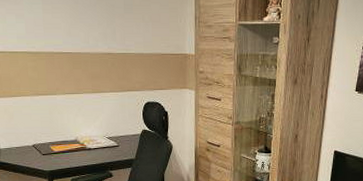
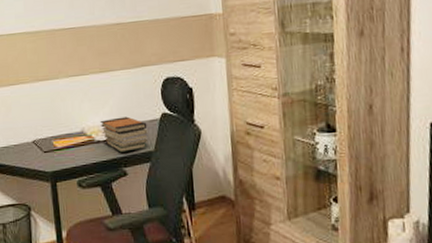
book stack: none [91,130,131,159] -> present [99,116,148,153]

